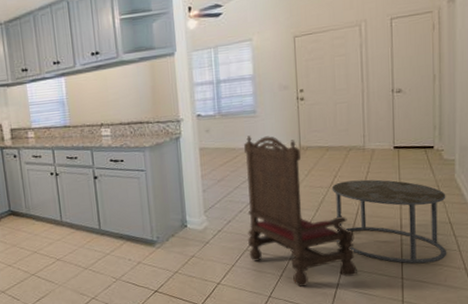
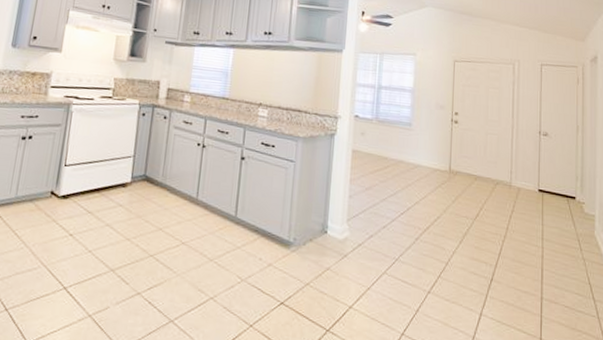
chair: present [244,135,357,287] -> none [387,147,496,329]
side table: present [331,179,447,264] -> none [477,216,586,327]

